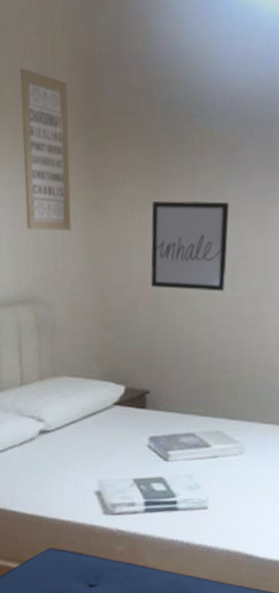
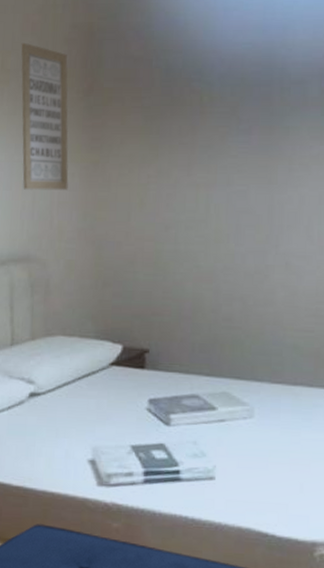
wall art: present [150,201,229,291] -> none [149,158,230,246]

